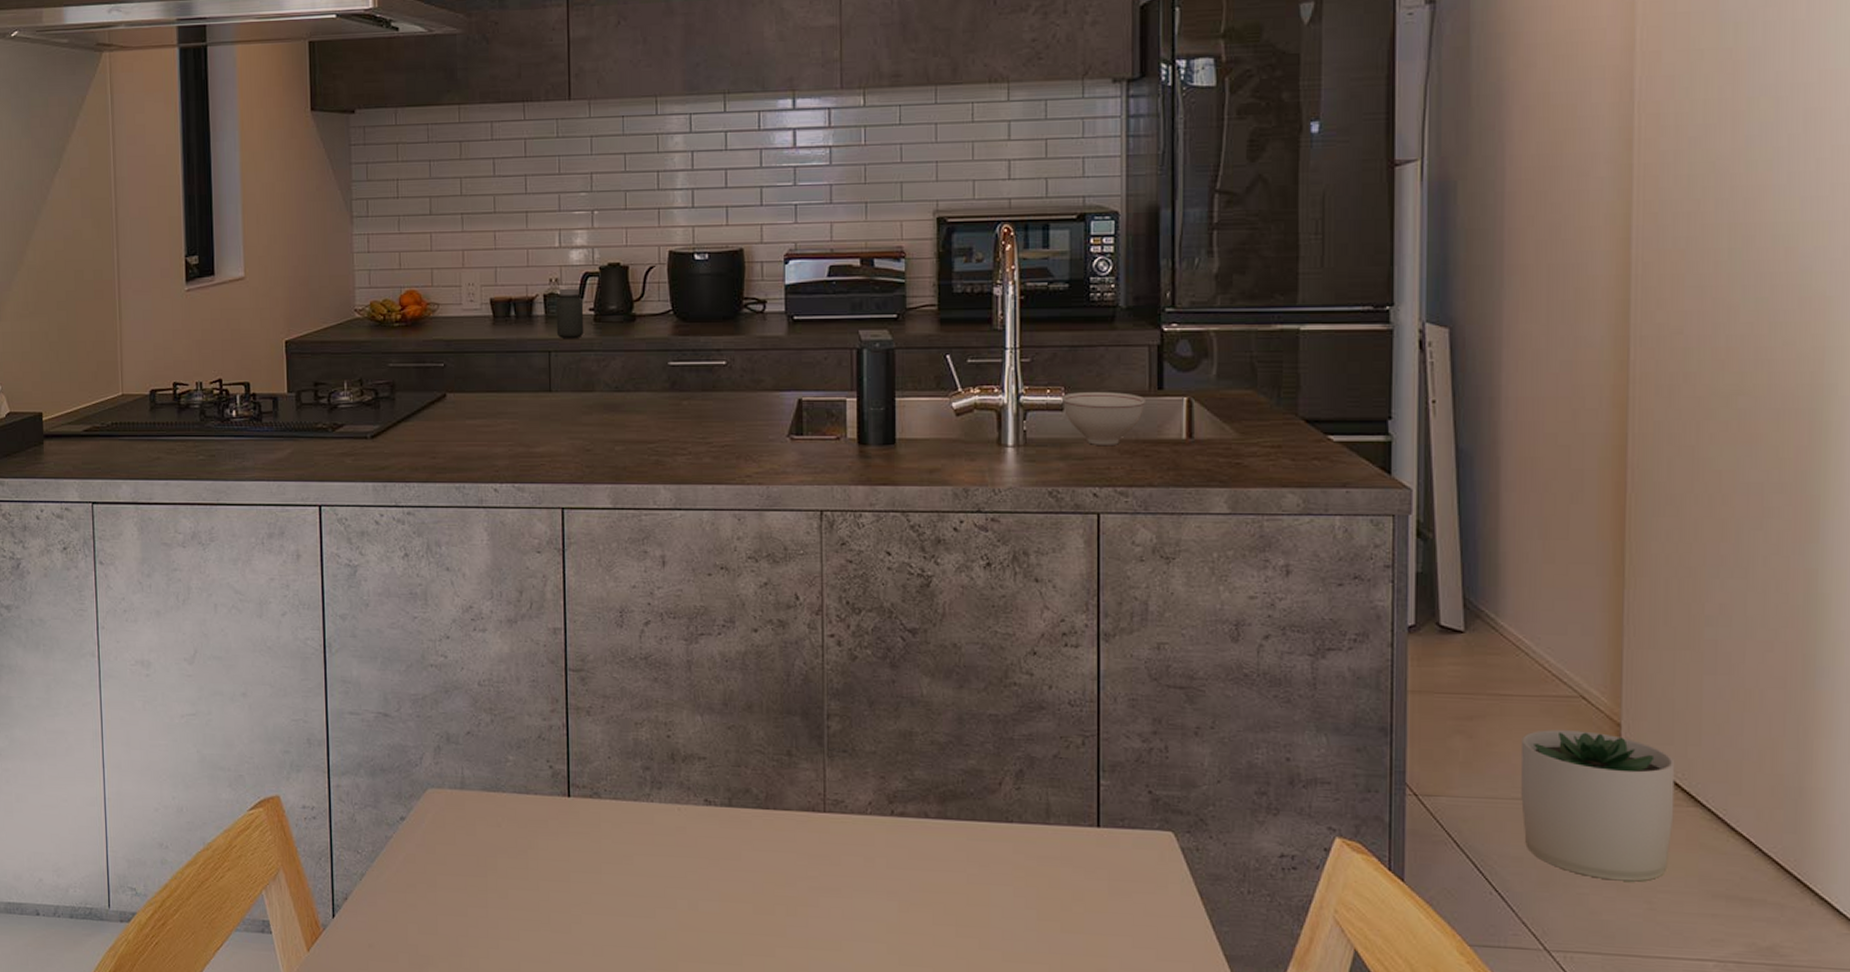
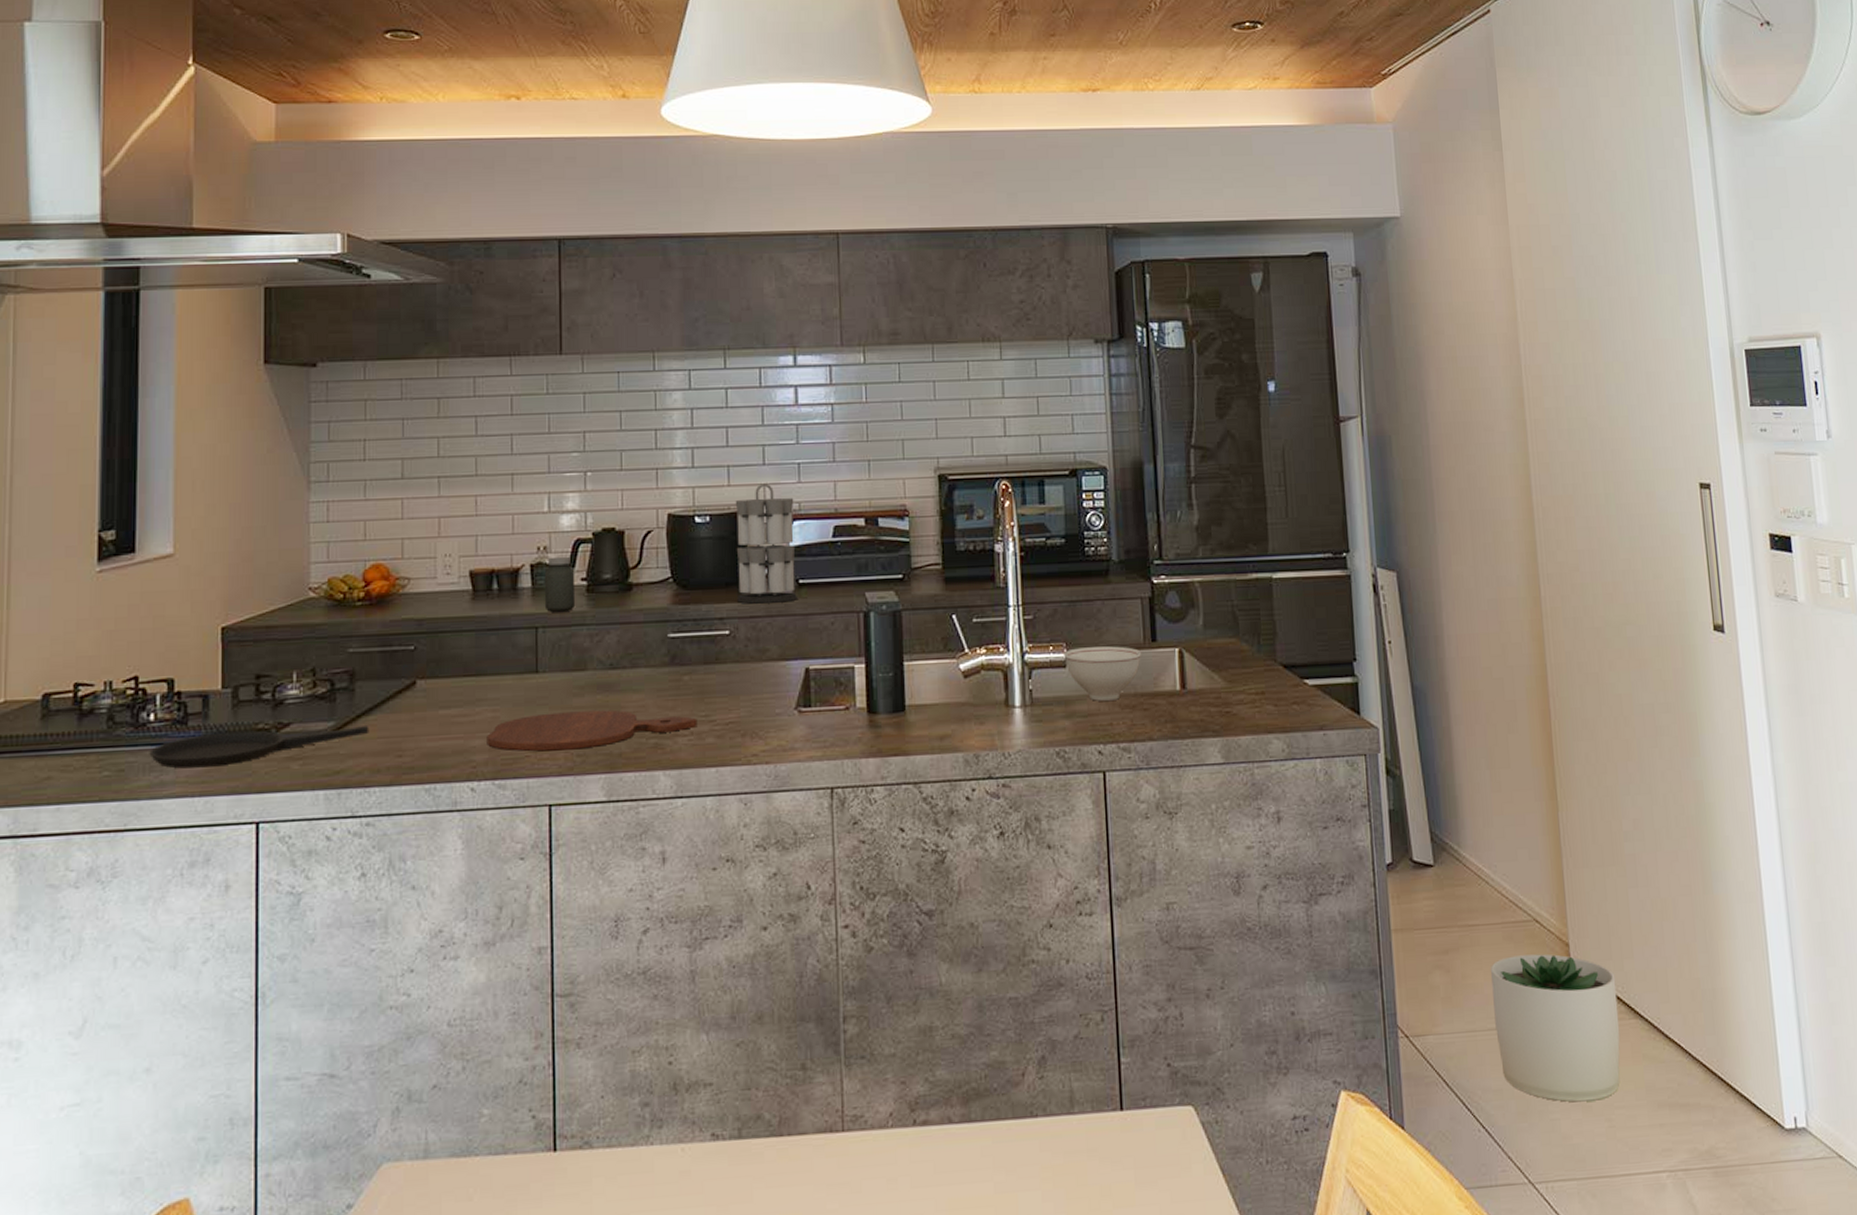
frying pan: none [233,429,408,457] -> present [149,726,369,769]
cutting board: none [507,428,695,461] -> present [487,710,698,752]
spice rack: none [733,223,792,337] -> present [735,483,797,604]

